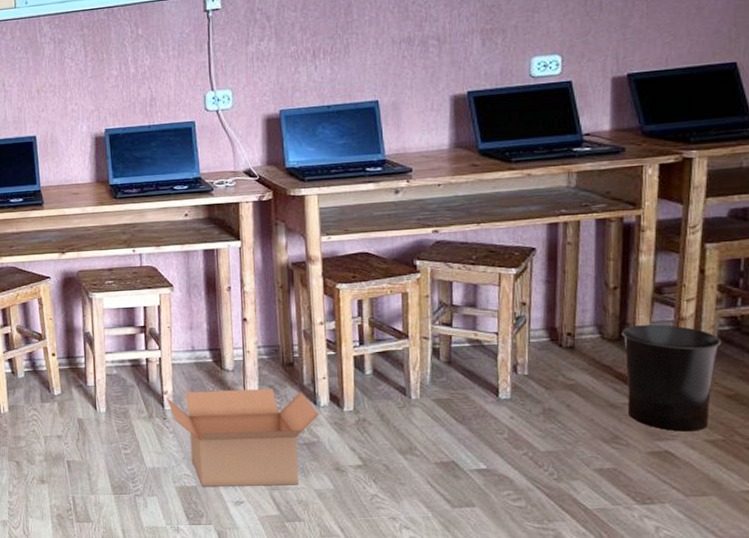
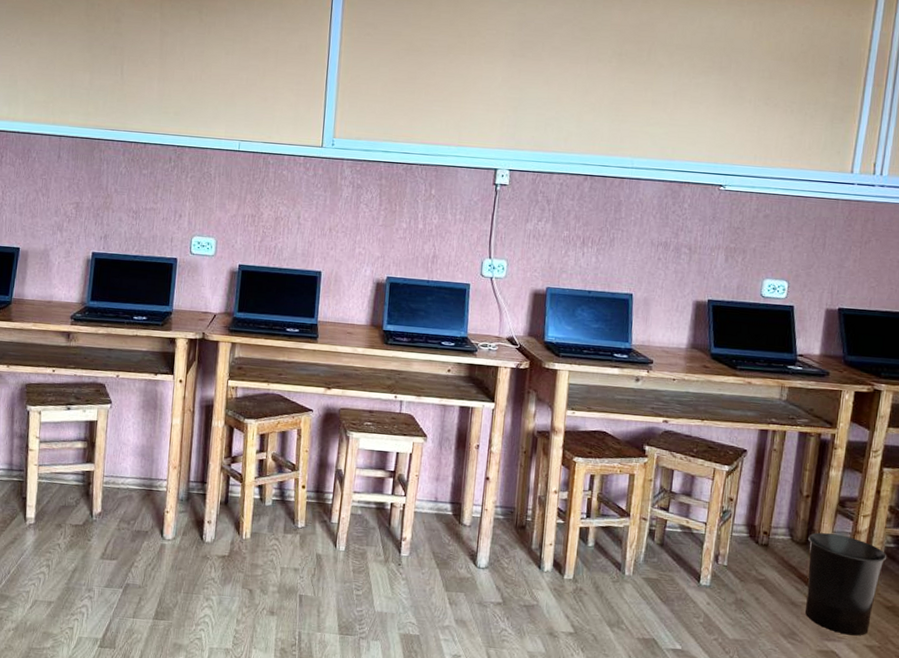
cardboard box: present [166,389,320,487] -> none [404,541,542,645]

